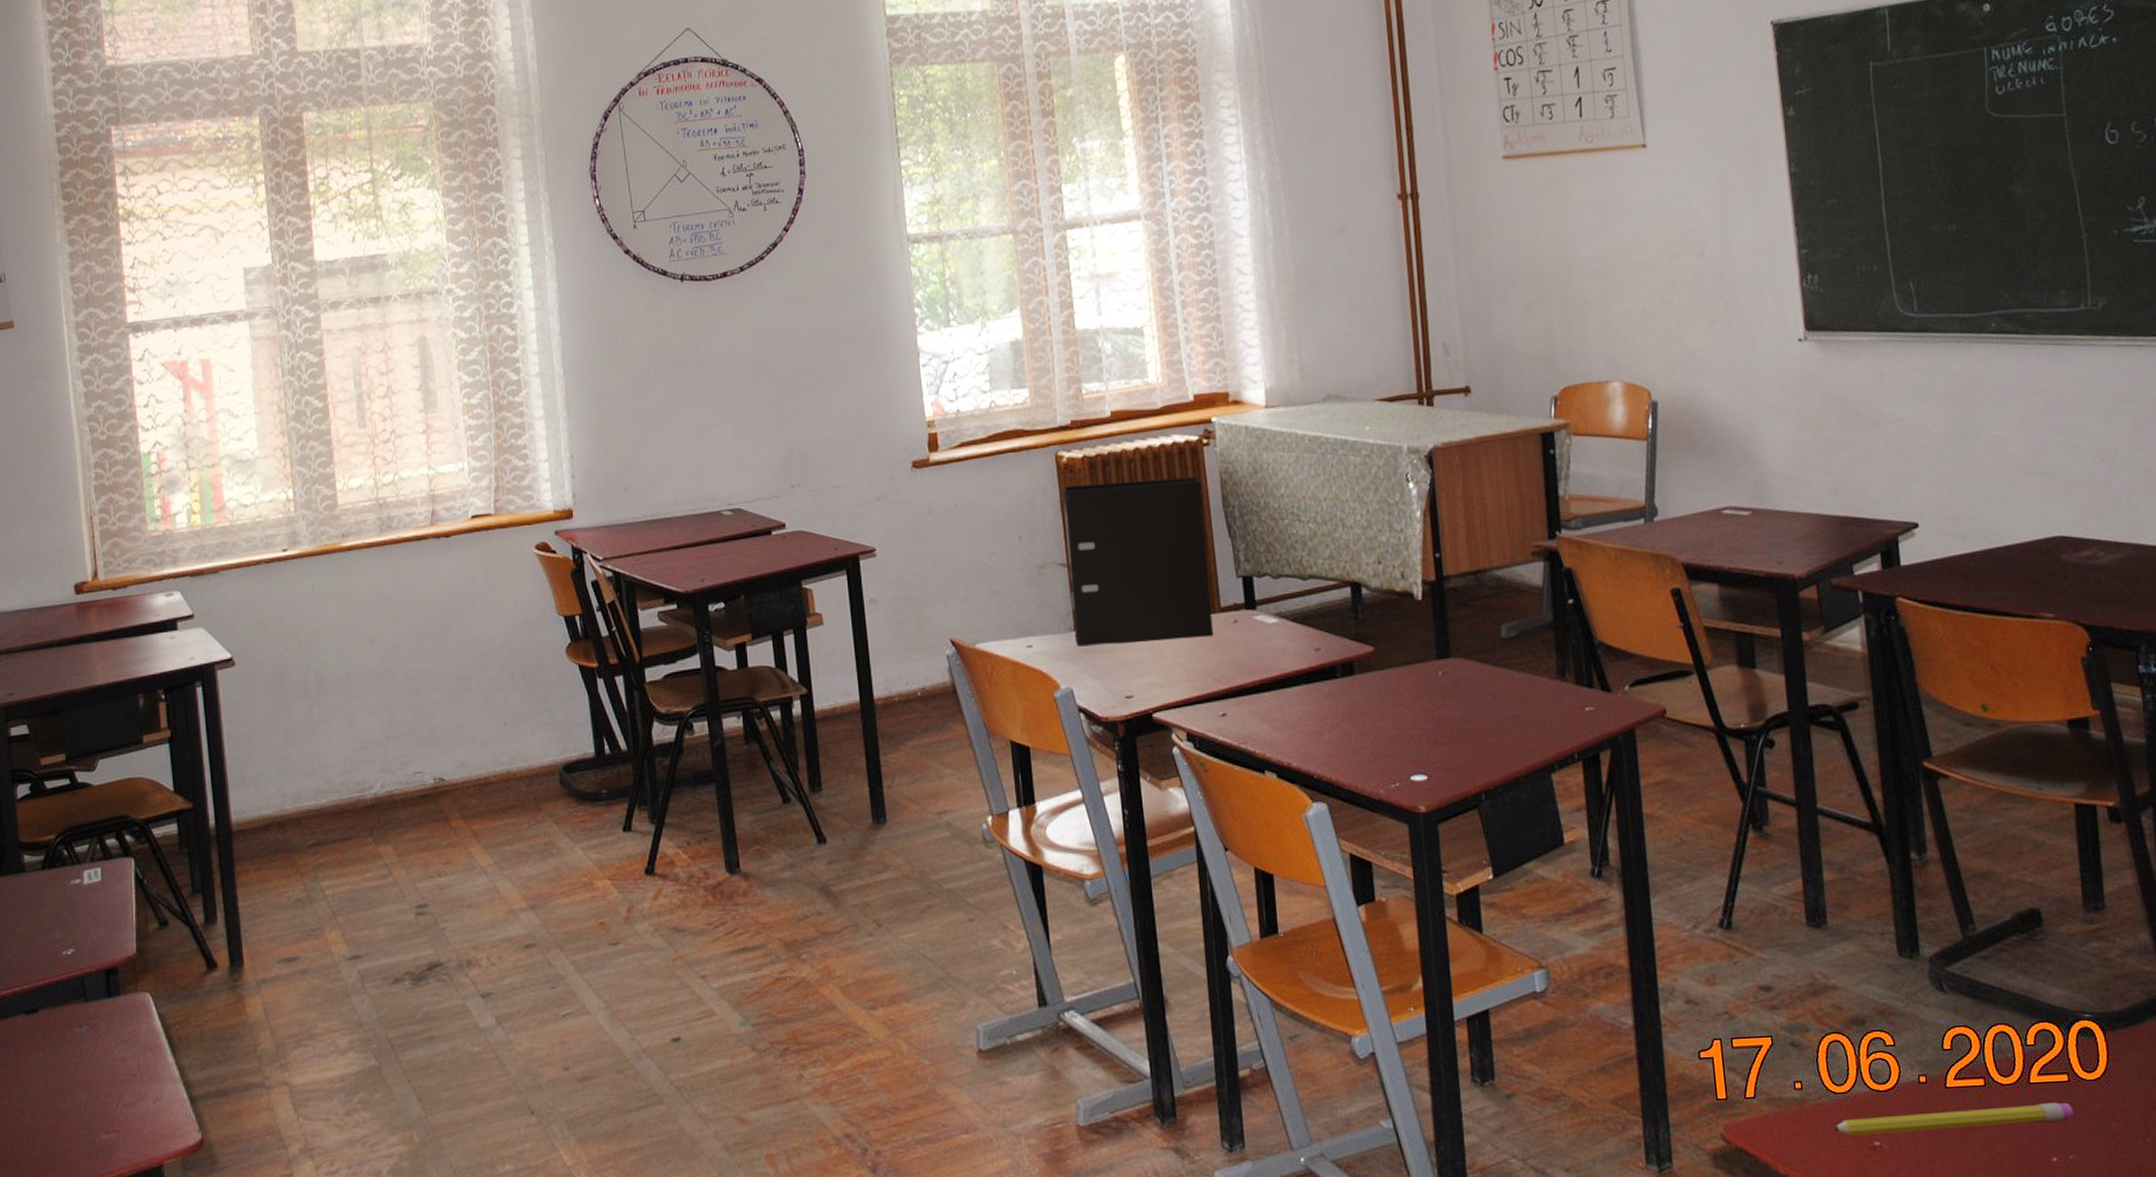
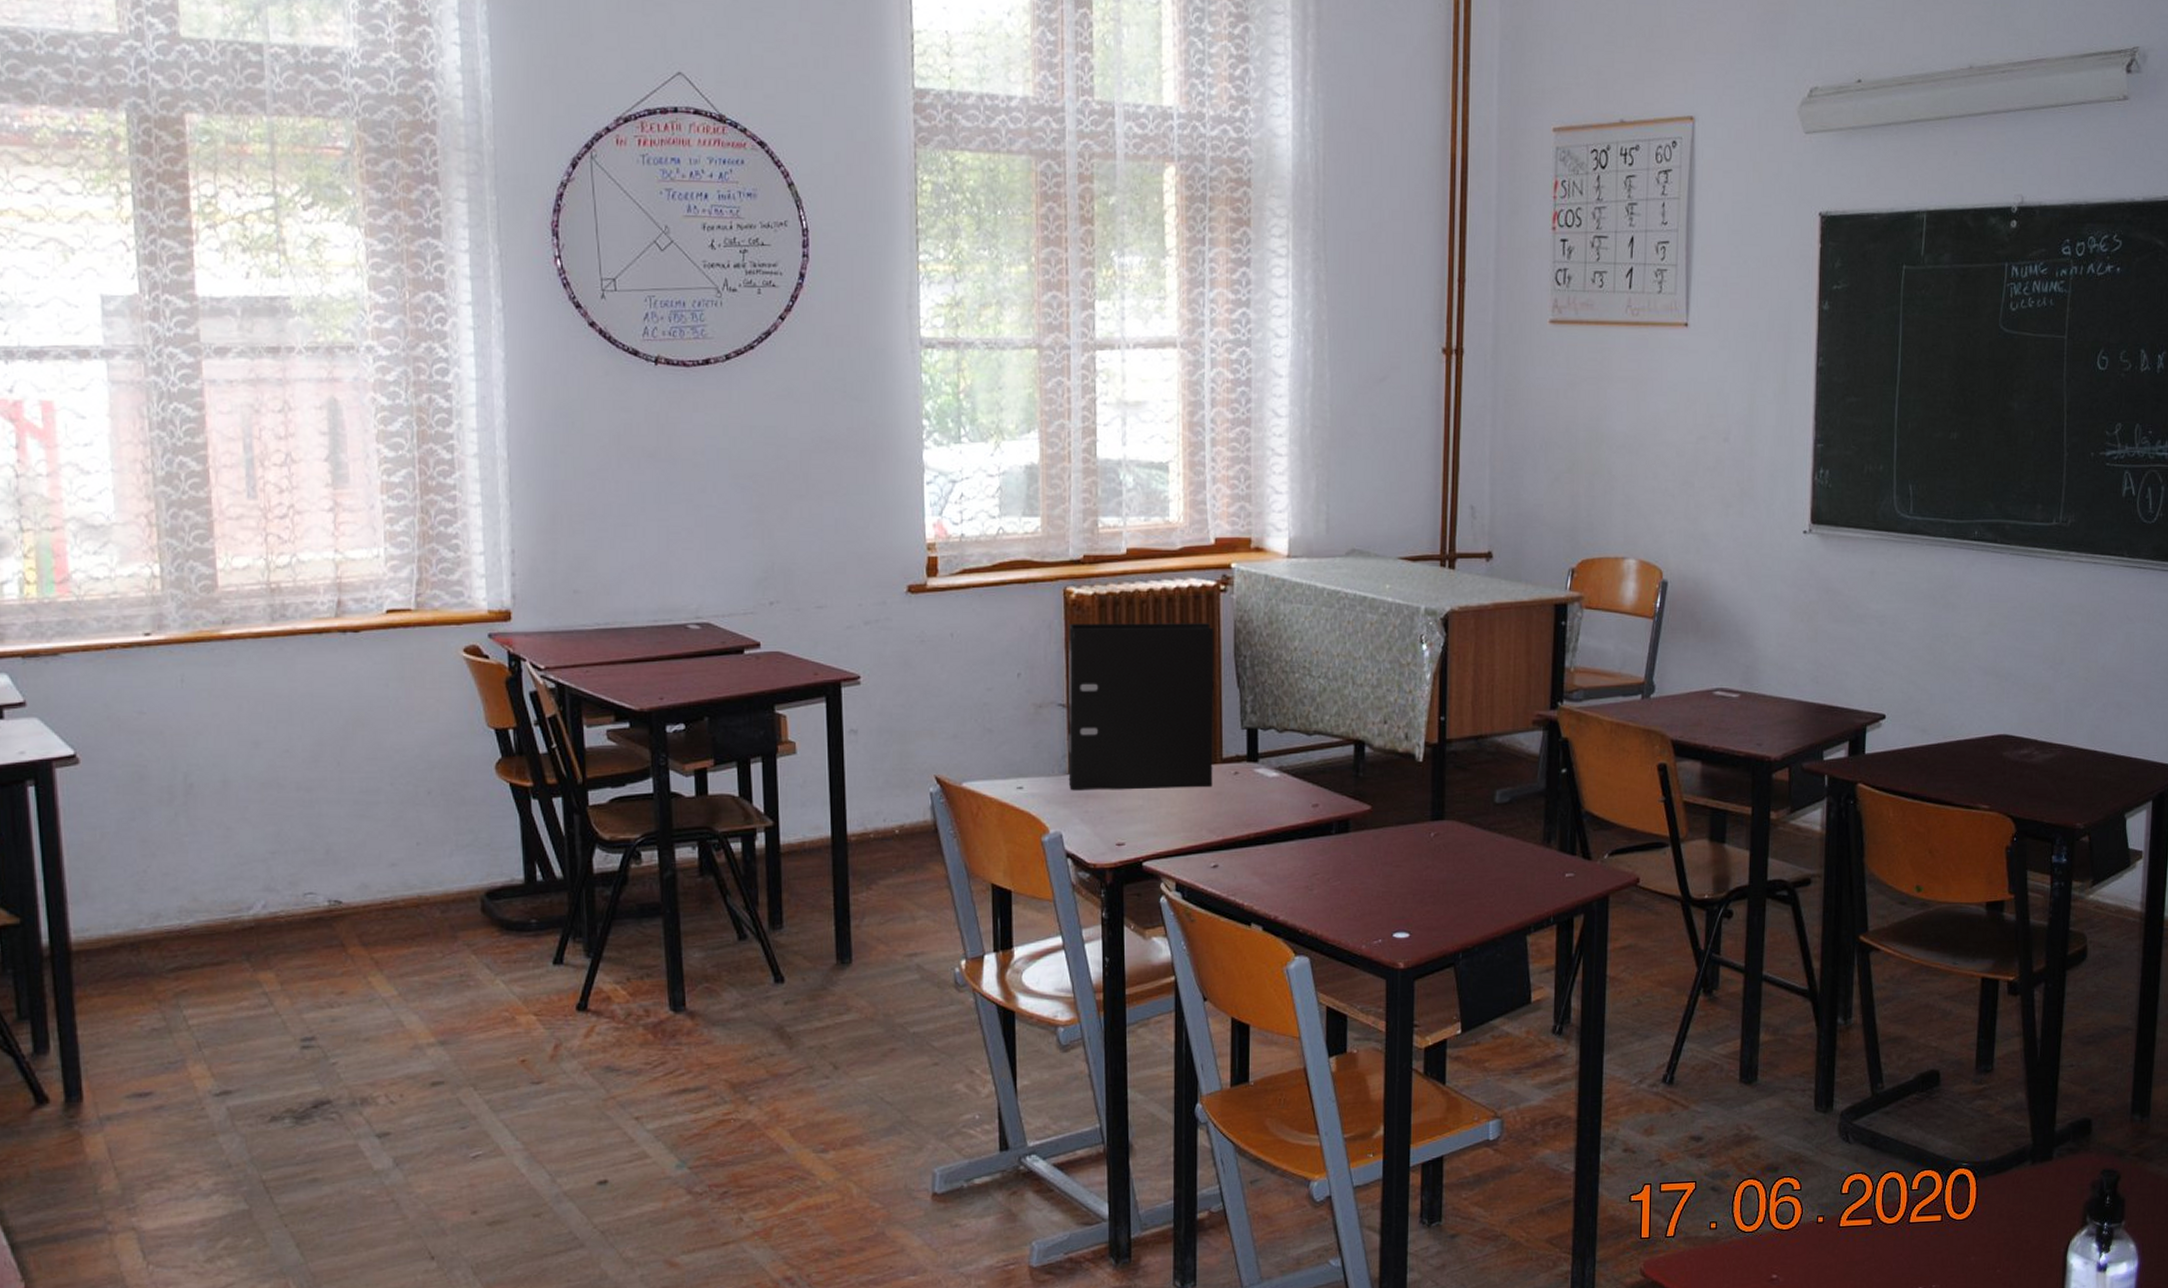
pencil: present [1834,1102,2074,1136] -> none [1740,1239,1942,1270]

